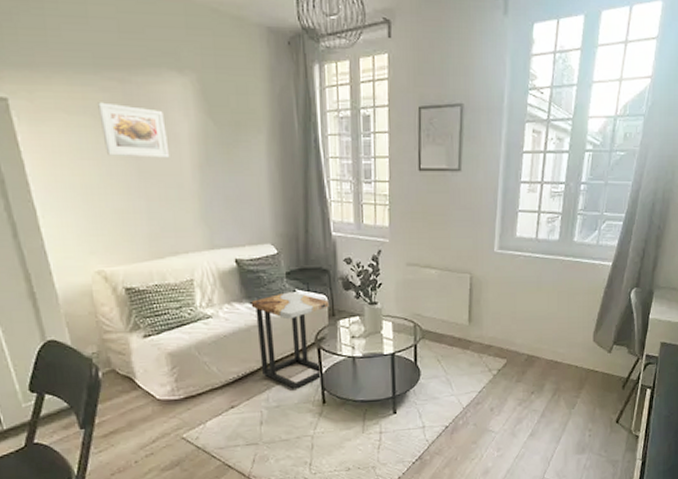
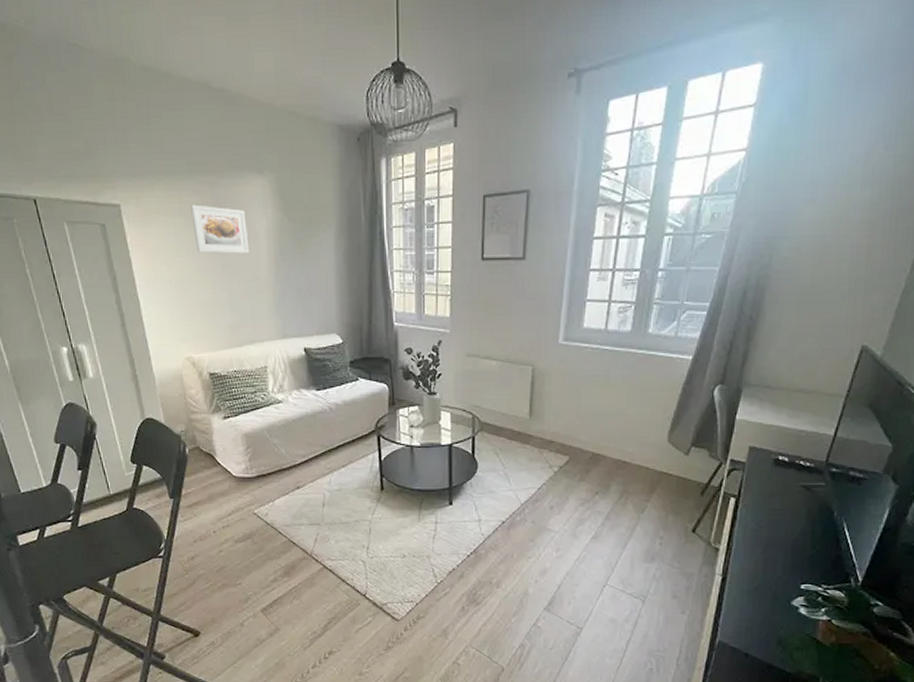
side table: present [251,292,329,389] -> none [317,380,389,474]

